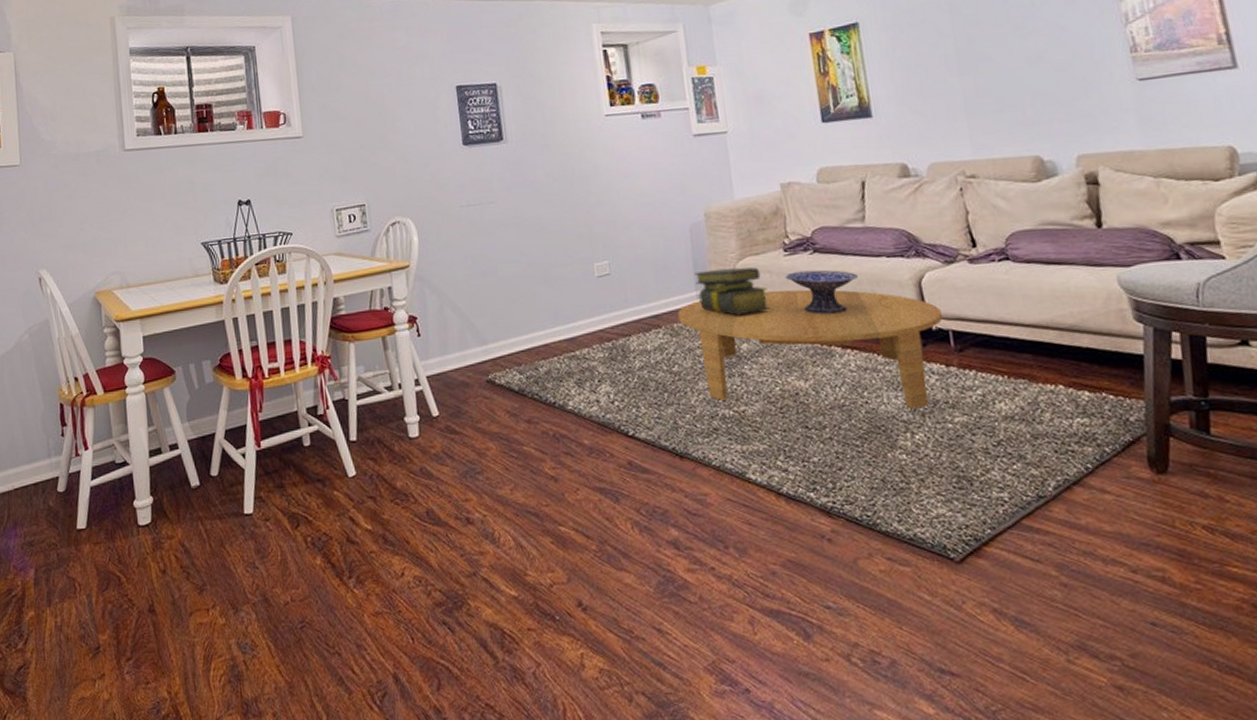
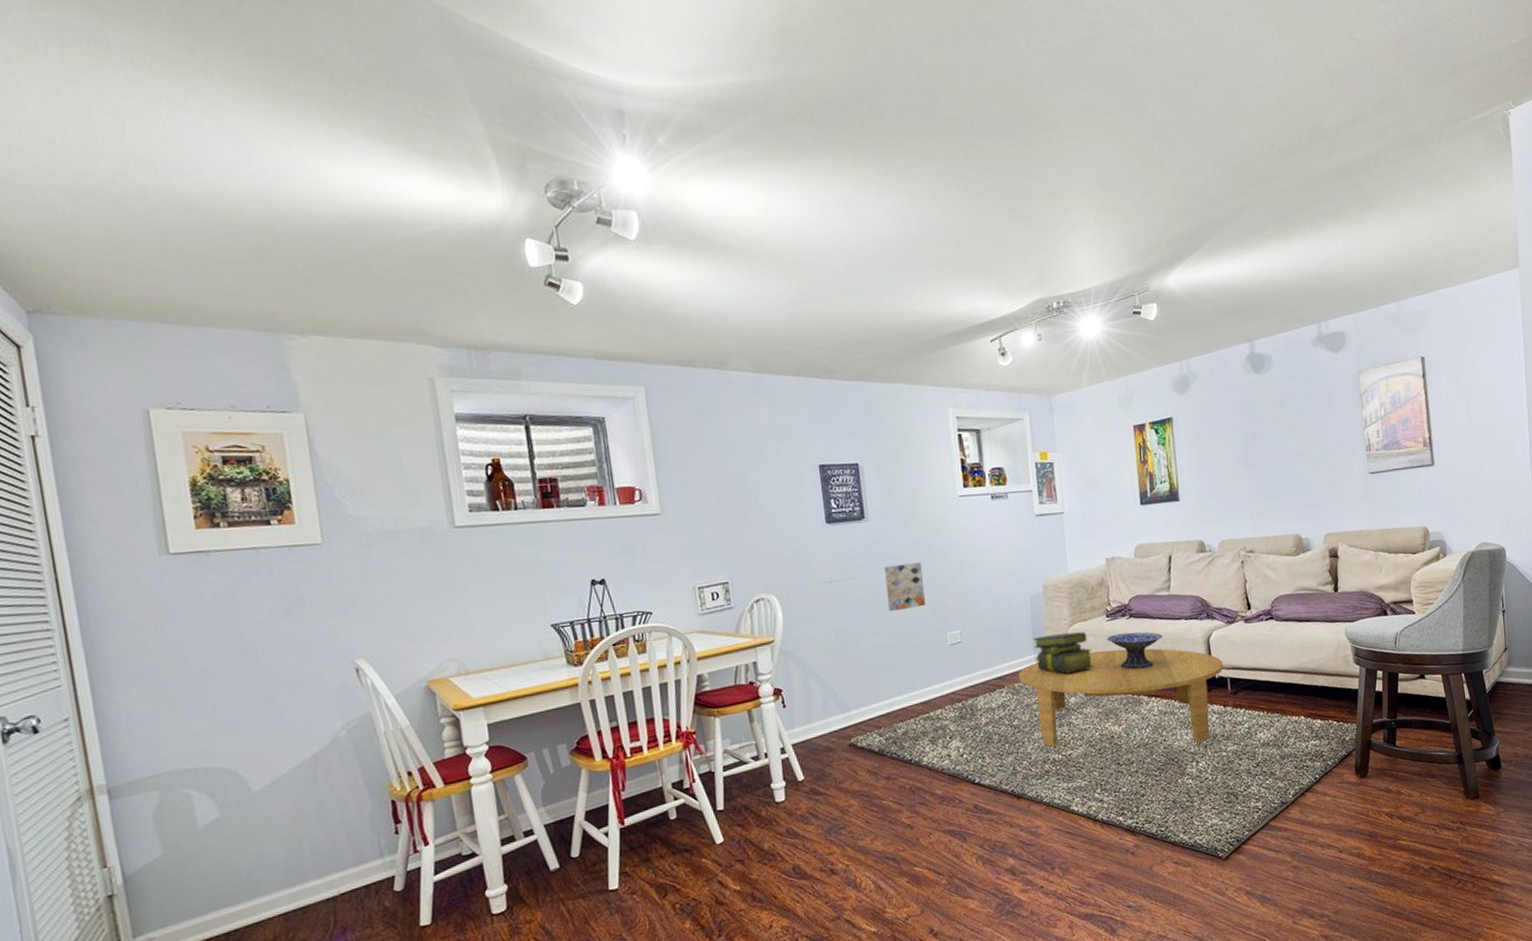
wall art: none [524,186,570,239] -> present [884,562,926,612]

